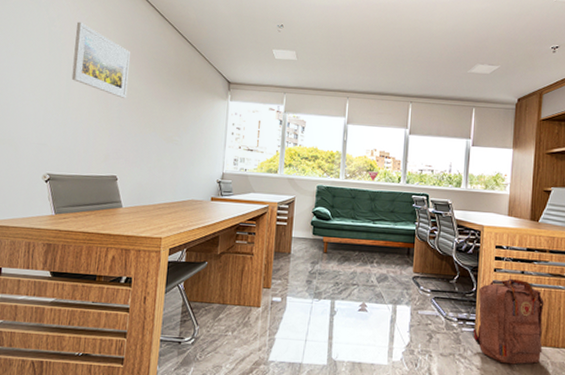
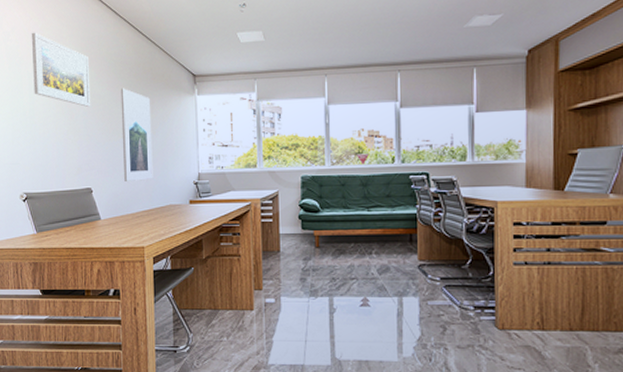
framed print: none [150,85,185,174] -> present [120,88,153,181]
backpack: present [473,278,544,365] -> none [493,258,579,353]

